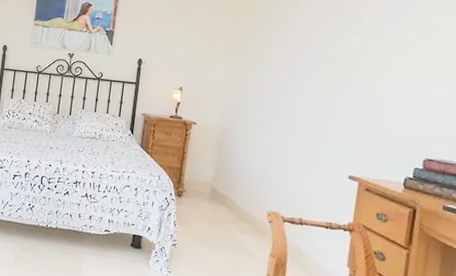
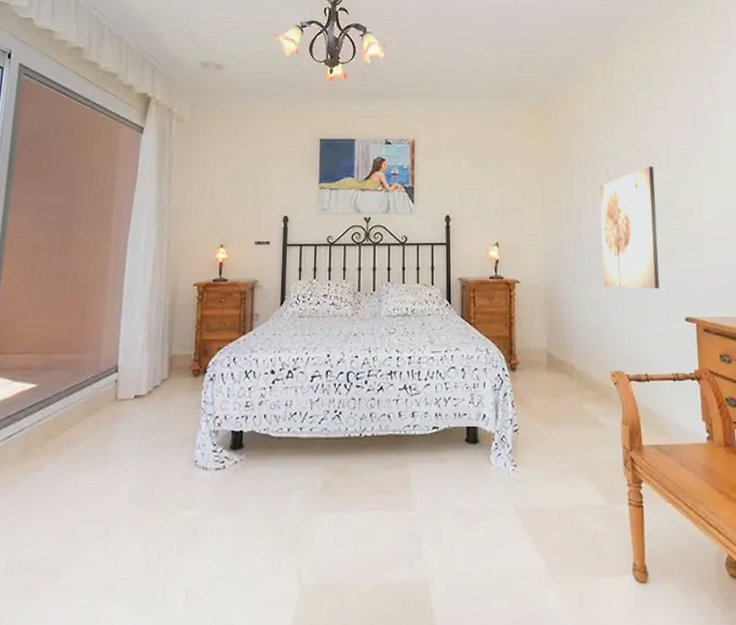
wall art: none [274,32,345,147] -> present [600,166,660,289]

